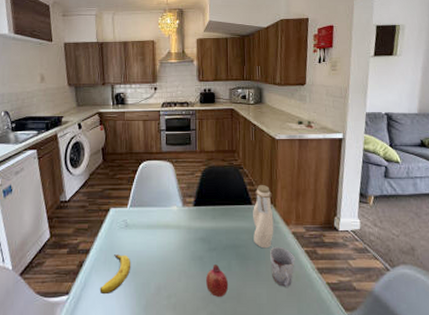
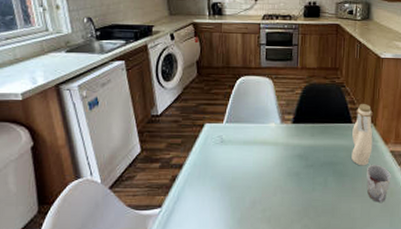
banana: present [99,254,131,295] -> none [193,170,226,208]
fruit: present [206,263,229,297] -> none [302,179,324,211]

